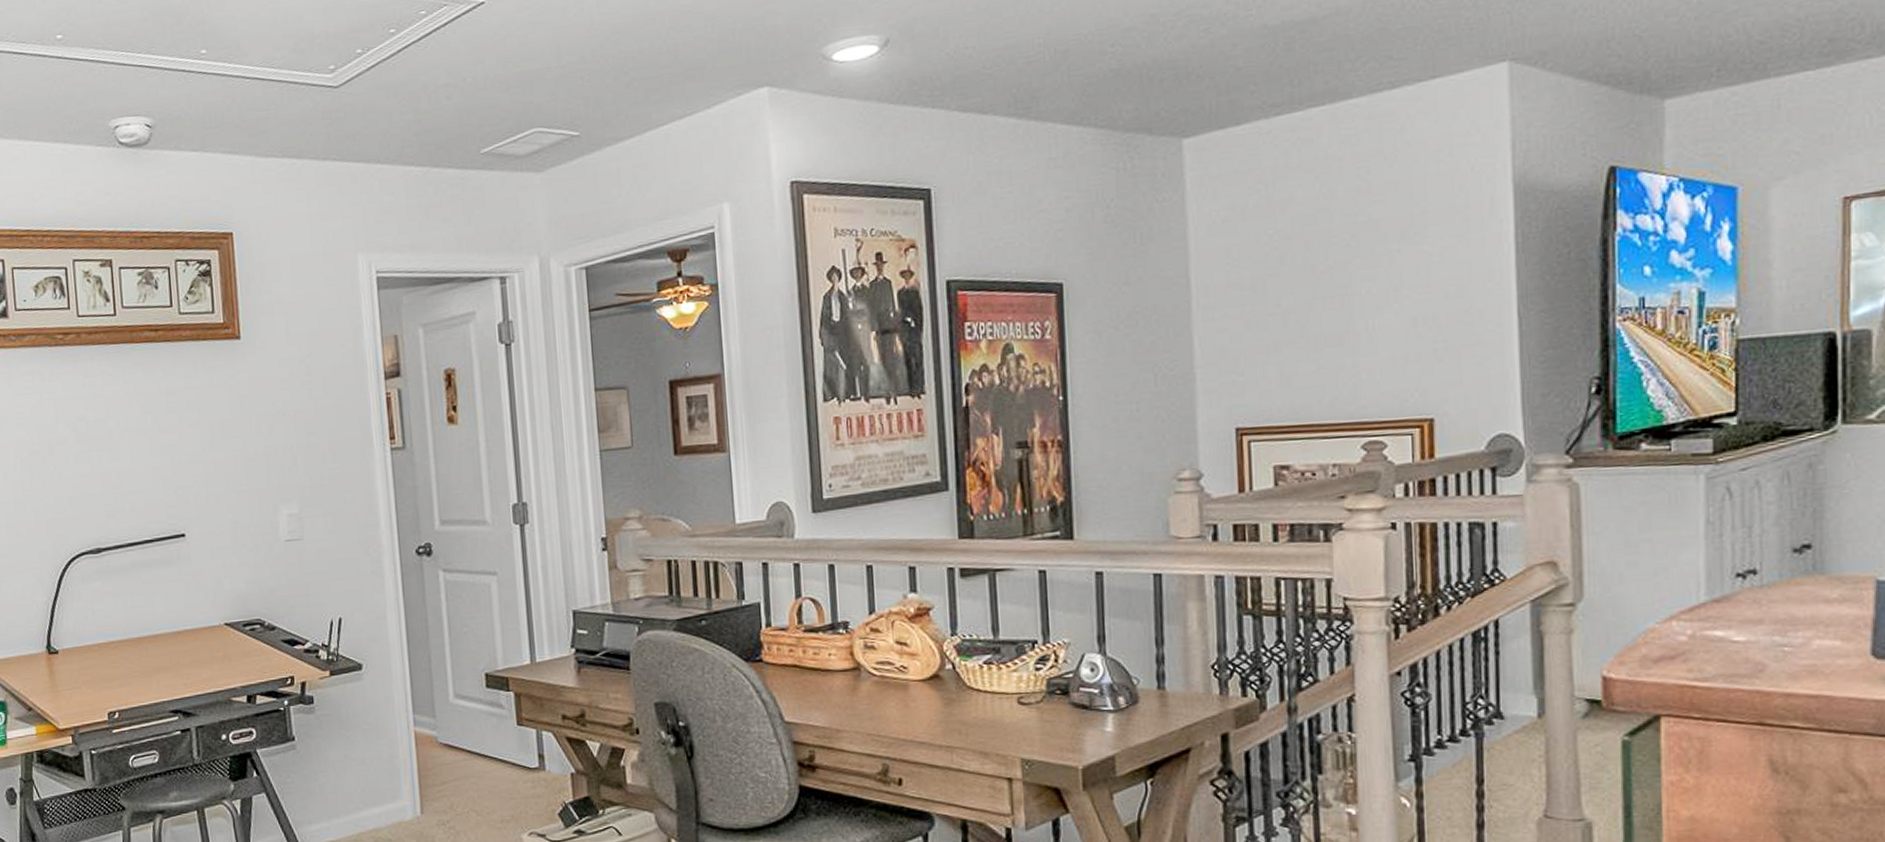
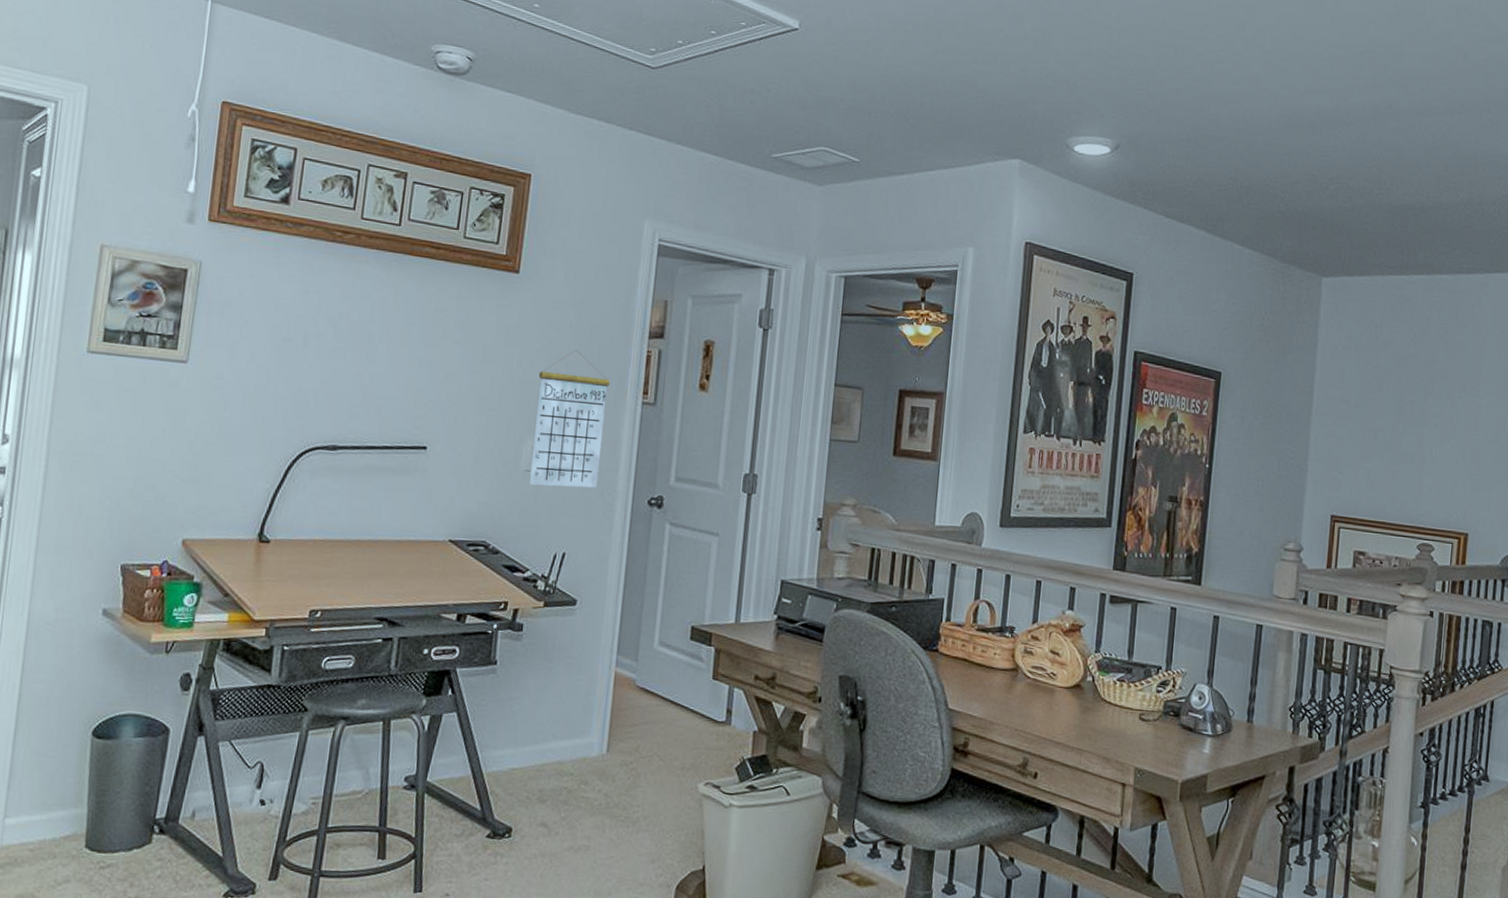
calendar: none [280,407,361,554] -> present [528,350,611,488]

